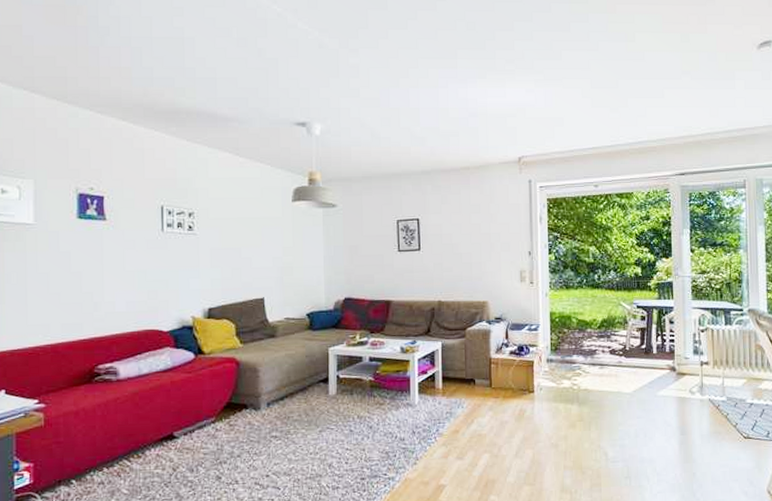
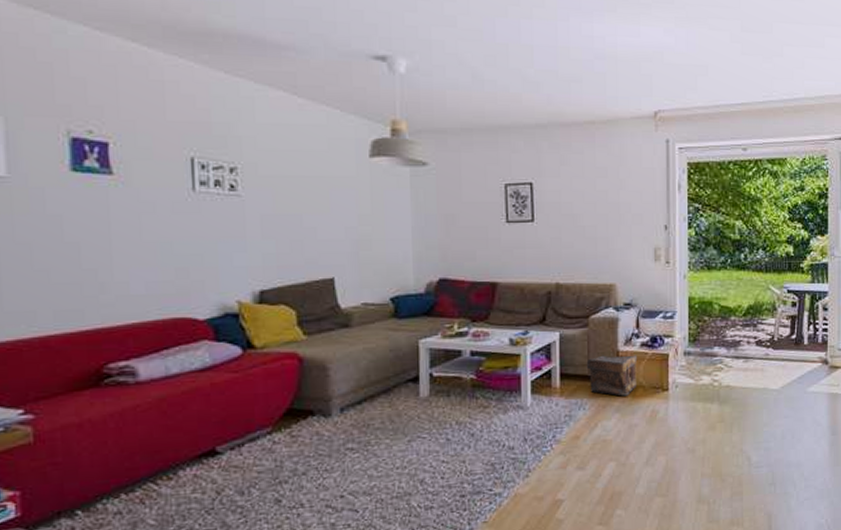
pouch: none [464,361,507,397] -> present [586,355,638,397]

